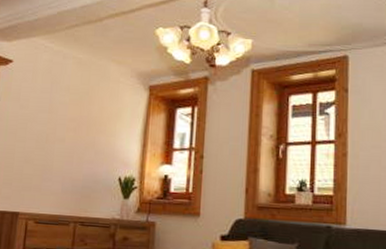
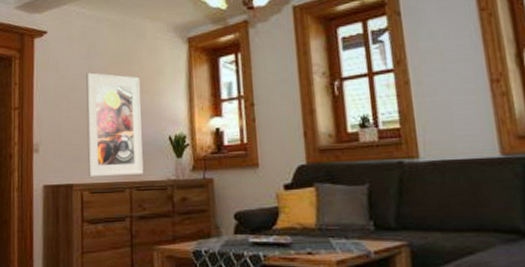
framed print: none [35,106,98,210] -> present [86,72,144,178]

